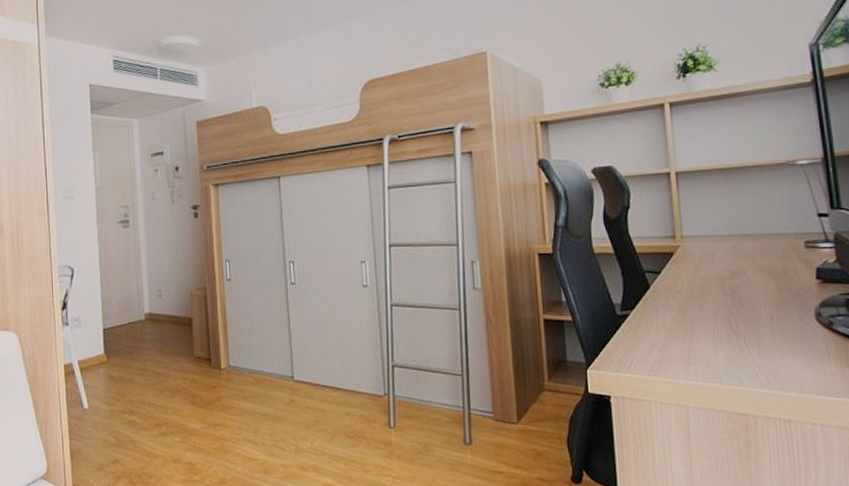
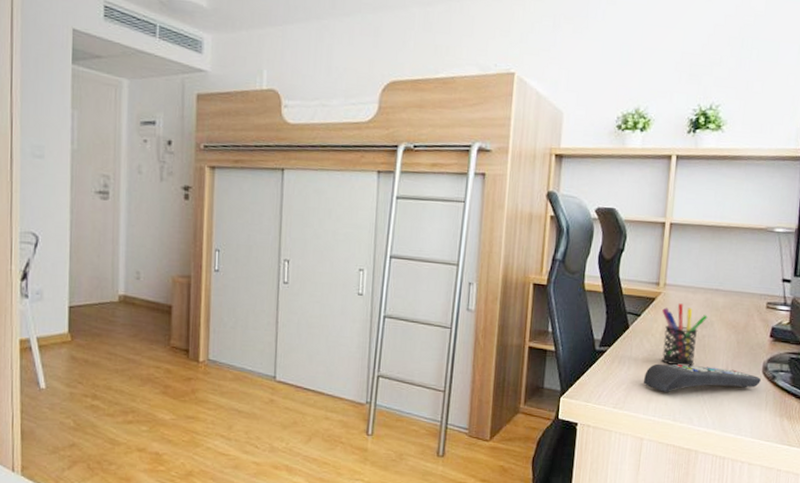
remote control: none [677,319,816,353] -> present [644,363,761,392]
pen holder: none [684,254,738,323] -> present [662,303,708,367]

